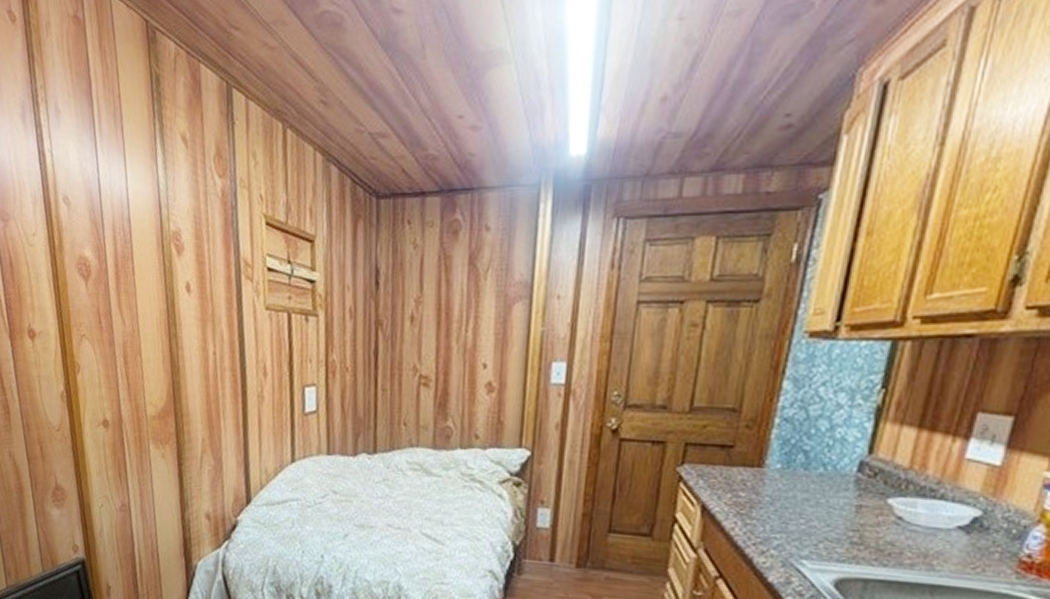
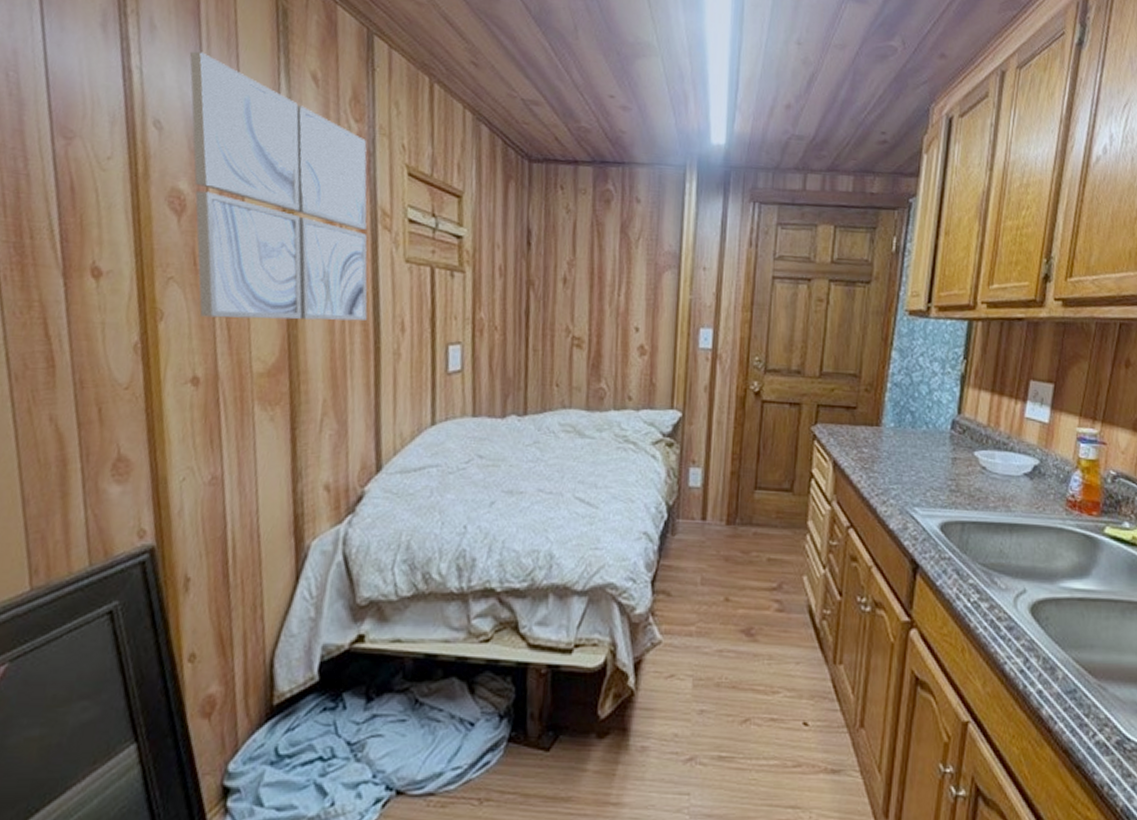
wall art: none [86,129,235,369] -> present [189,51,368,322]

